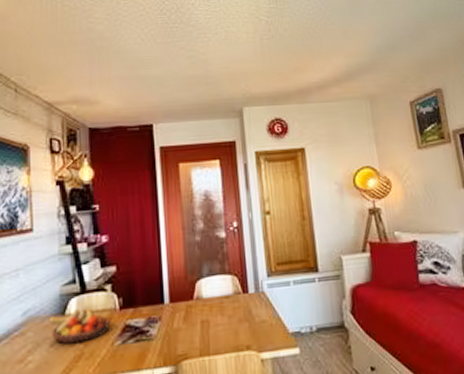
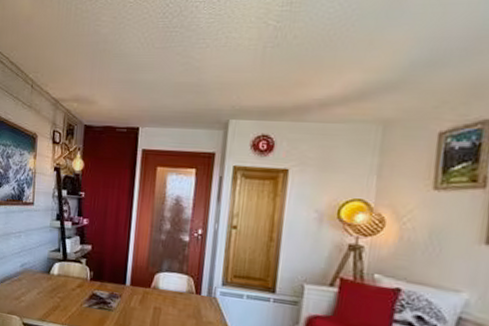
fruit bowl: present [48,308,111,345] -> none [38,272,82,298]

